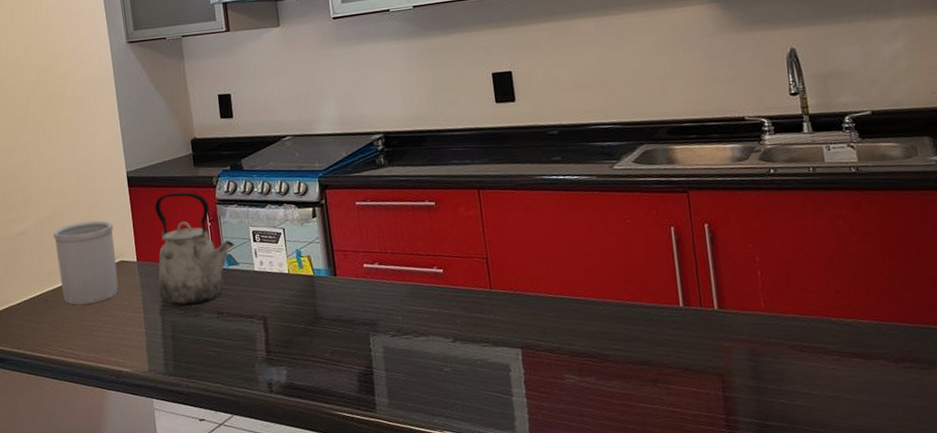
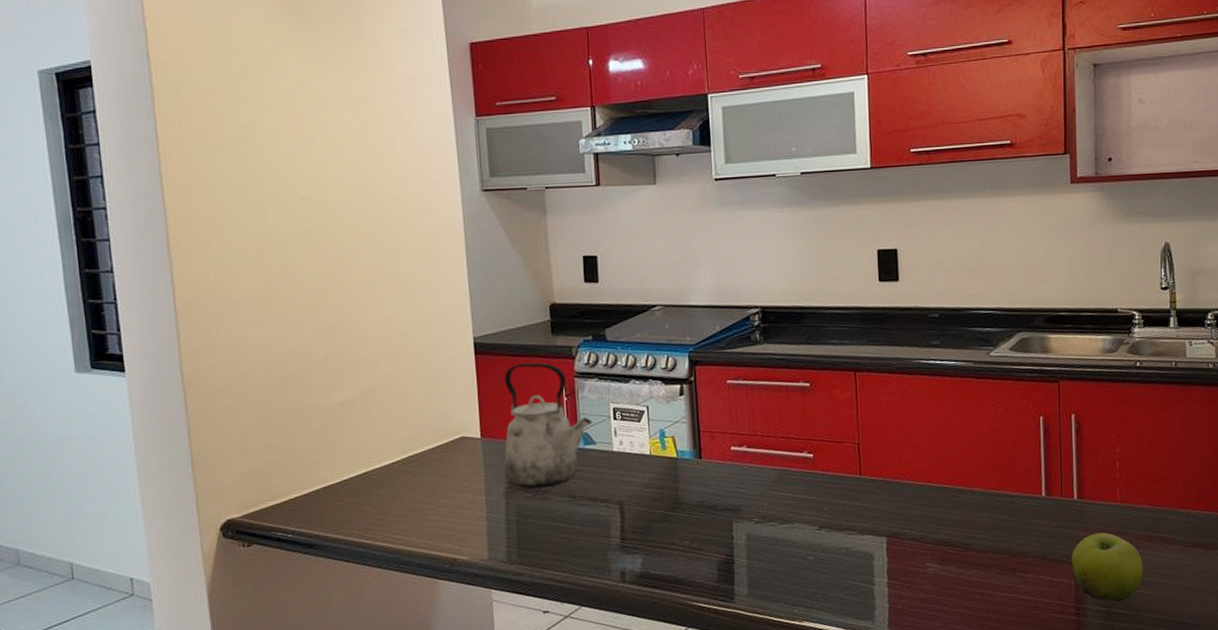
utensil holder: present [53,220,119,305] -> none [384,390,458,485]
fruit: none [717,342,798,414] -> present [1072,532,1144,602]

